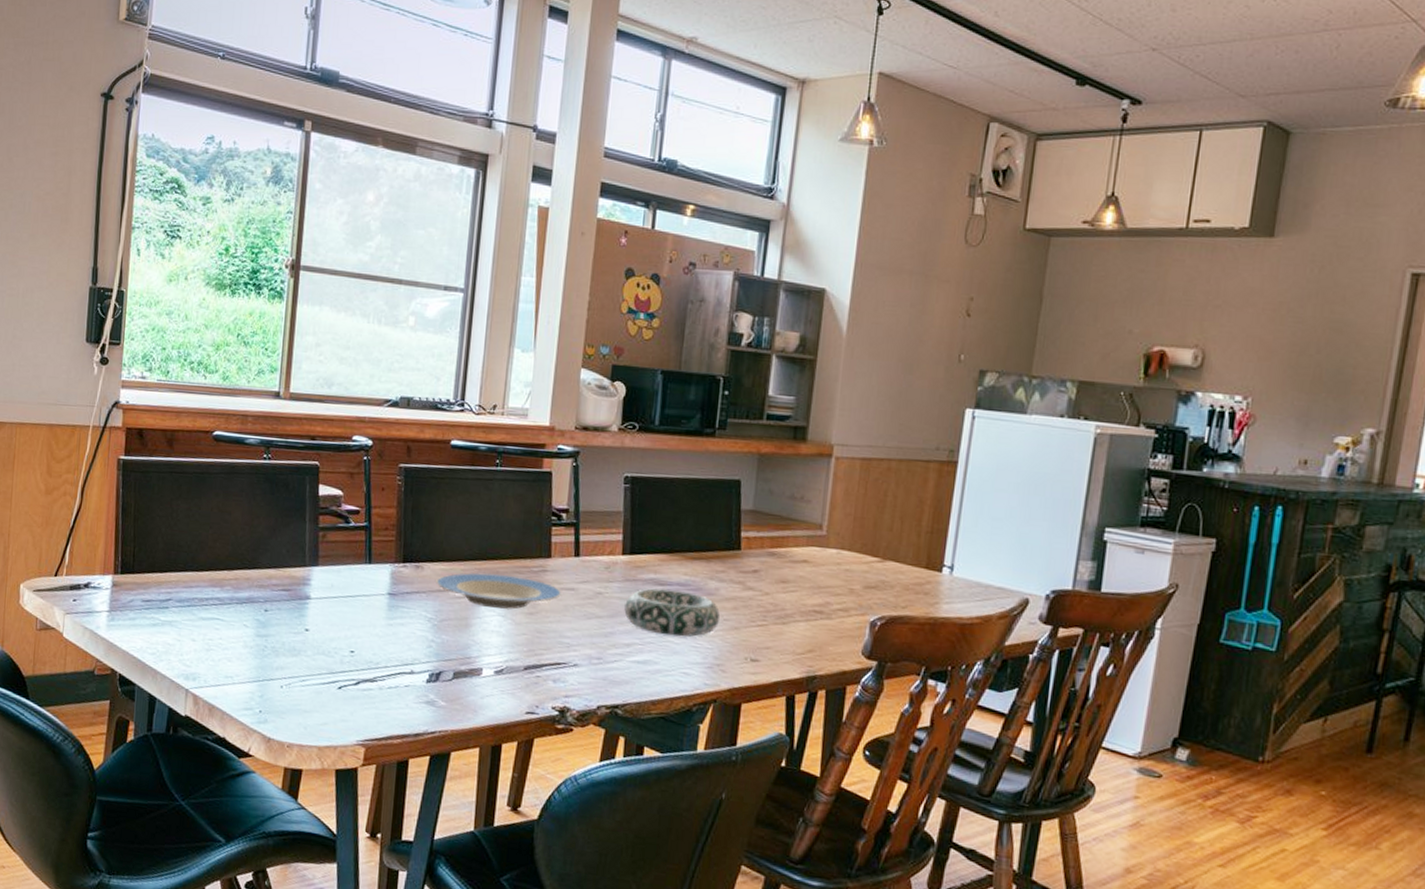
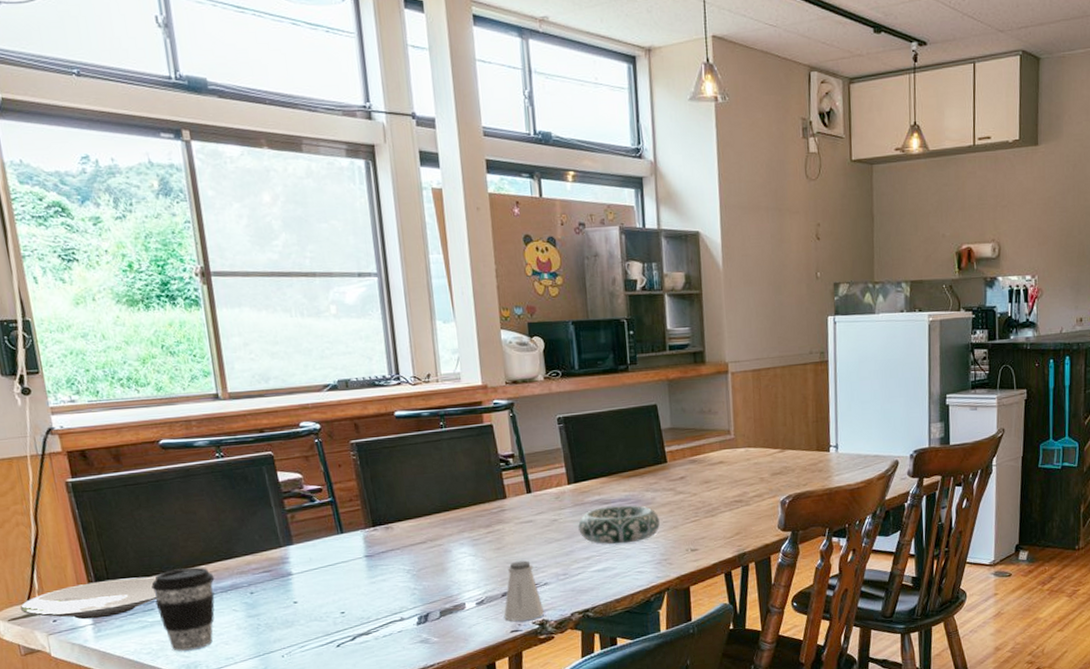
plate: none [46,567,178,607] -> present [20,577,158,620]
coffee cup: none [171,569,234,660] -> present [151,567,215,651]
plate: present [436,573,561,610] -> none [407,519,522,551]
saltshaker: none [521,632,568,704] -> present [503,560,545,622]

